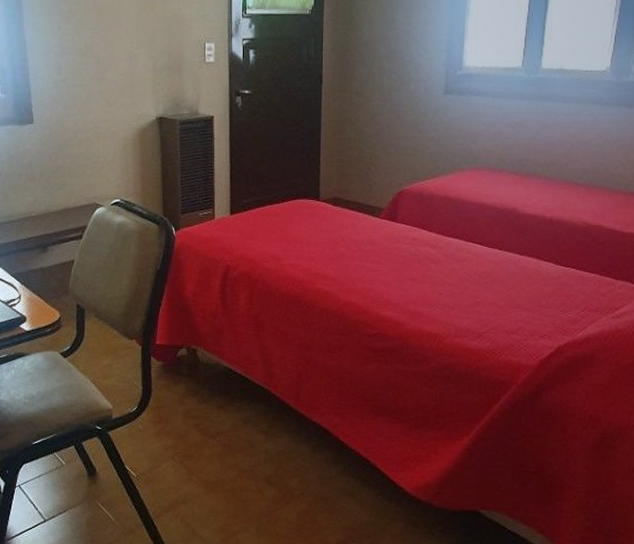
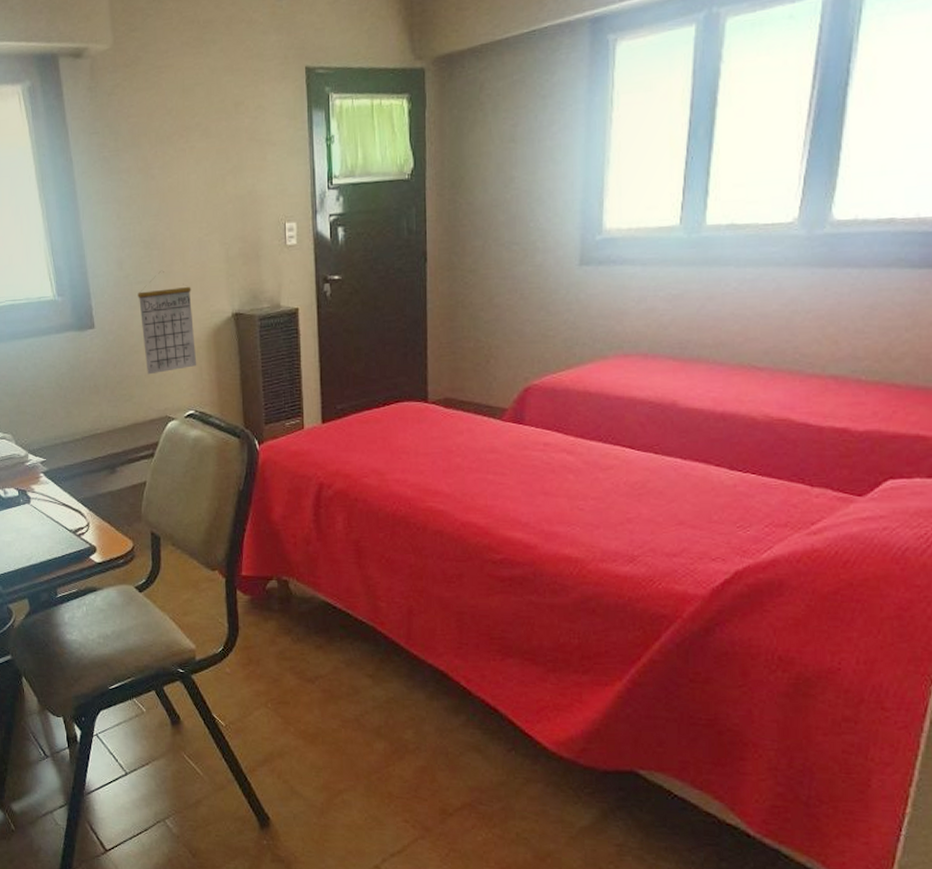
calendar: none [73,77,124,167] -> present [137,271,197,375]

